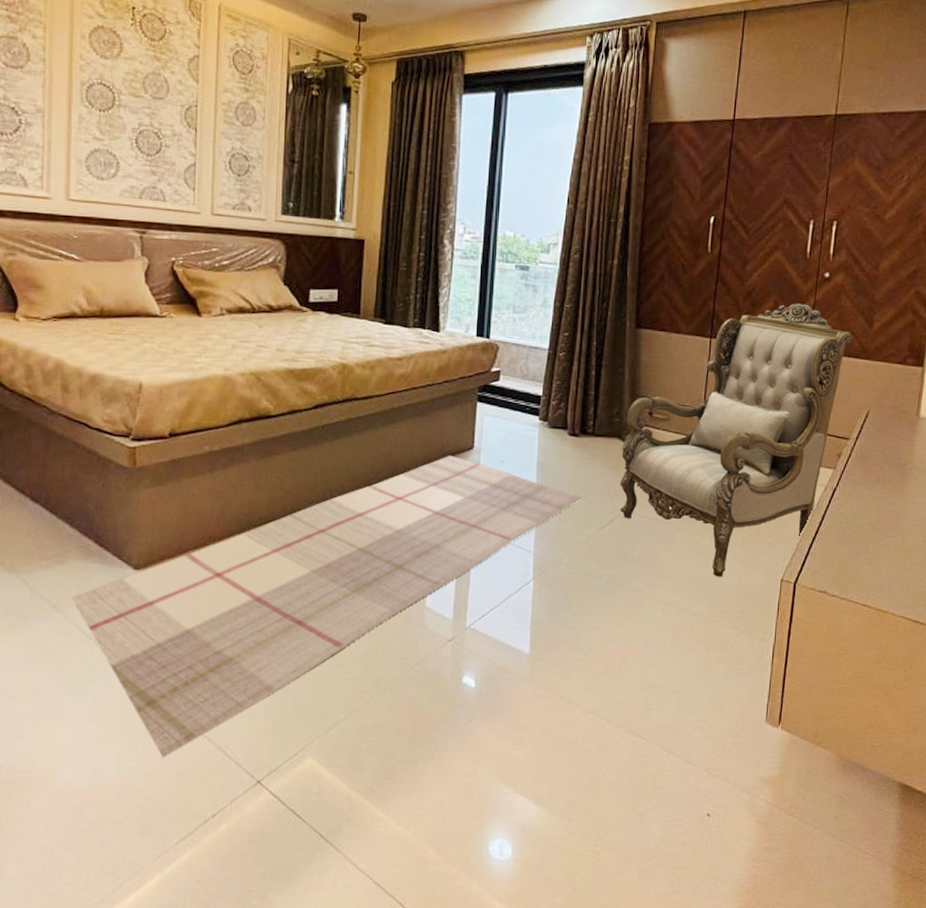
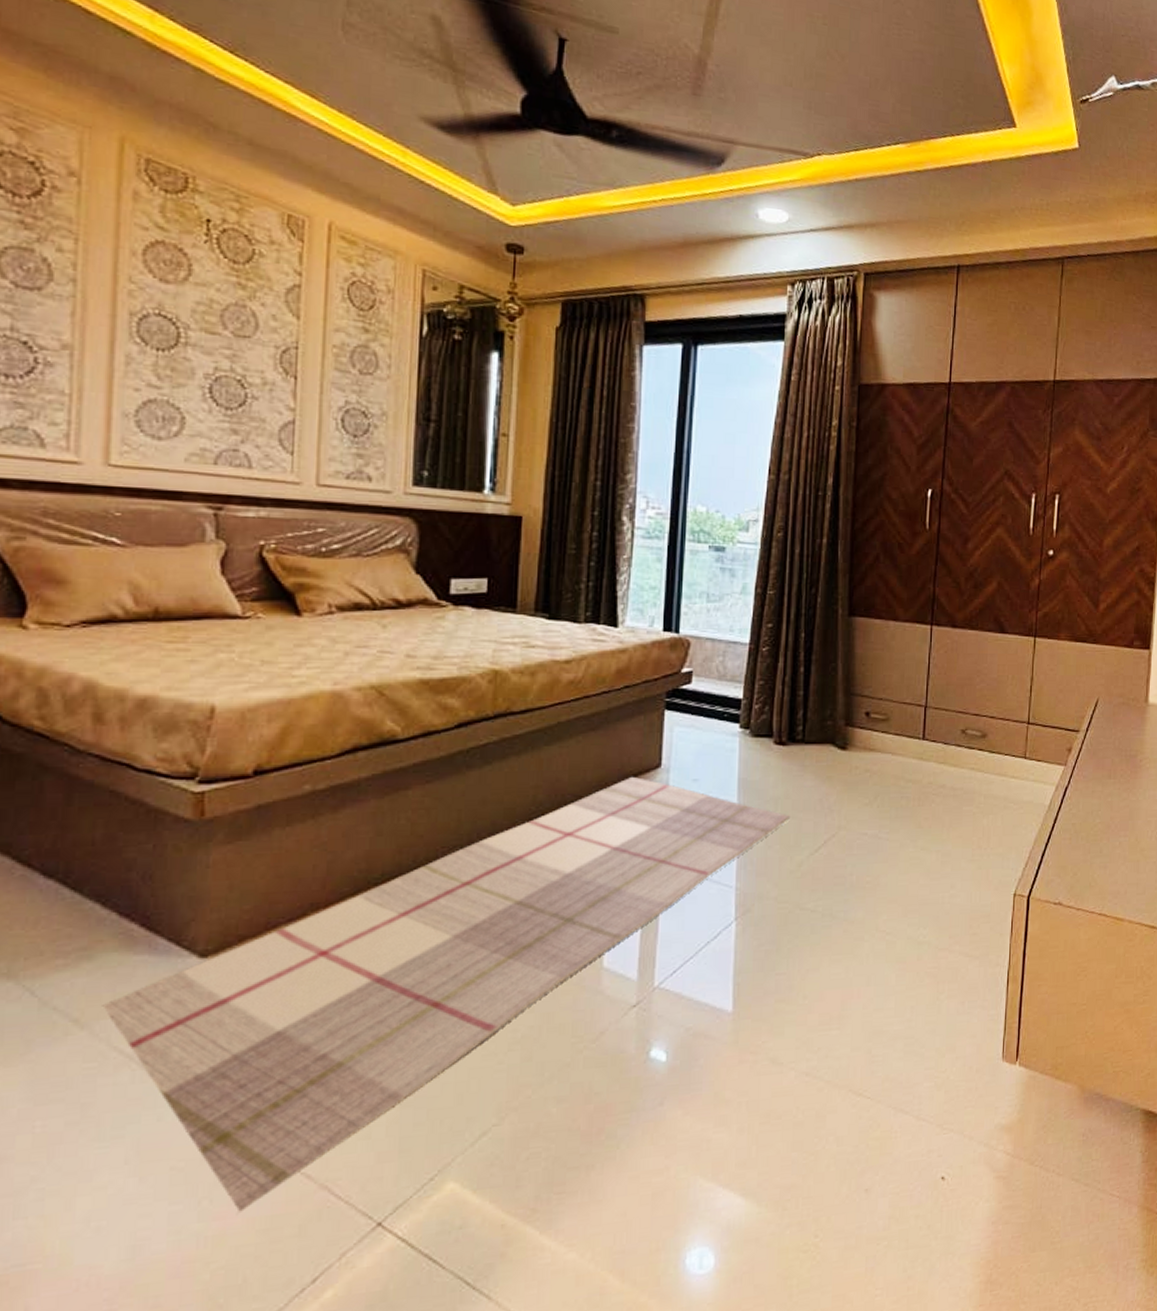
armchair: present [620,303,852,577] -> none [835,584,1079,898]

